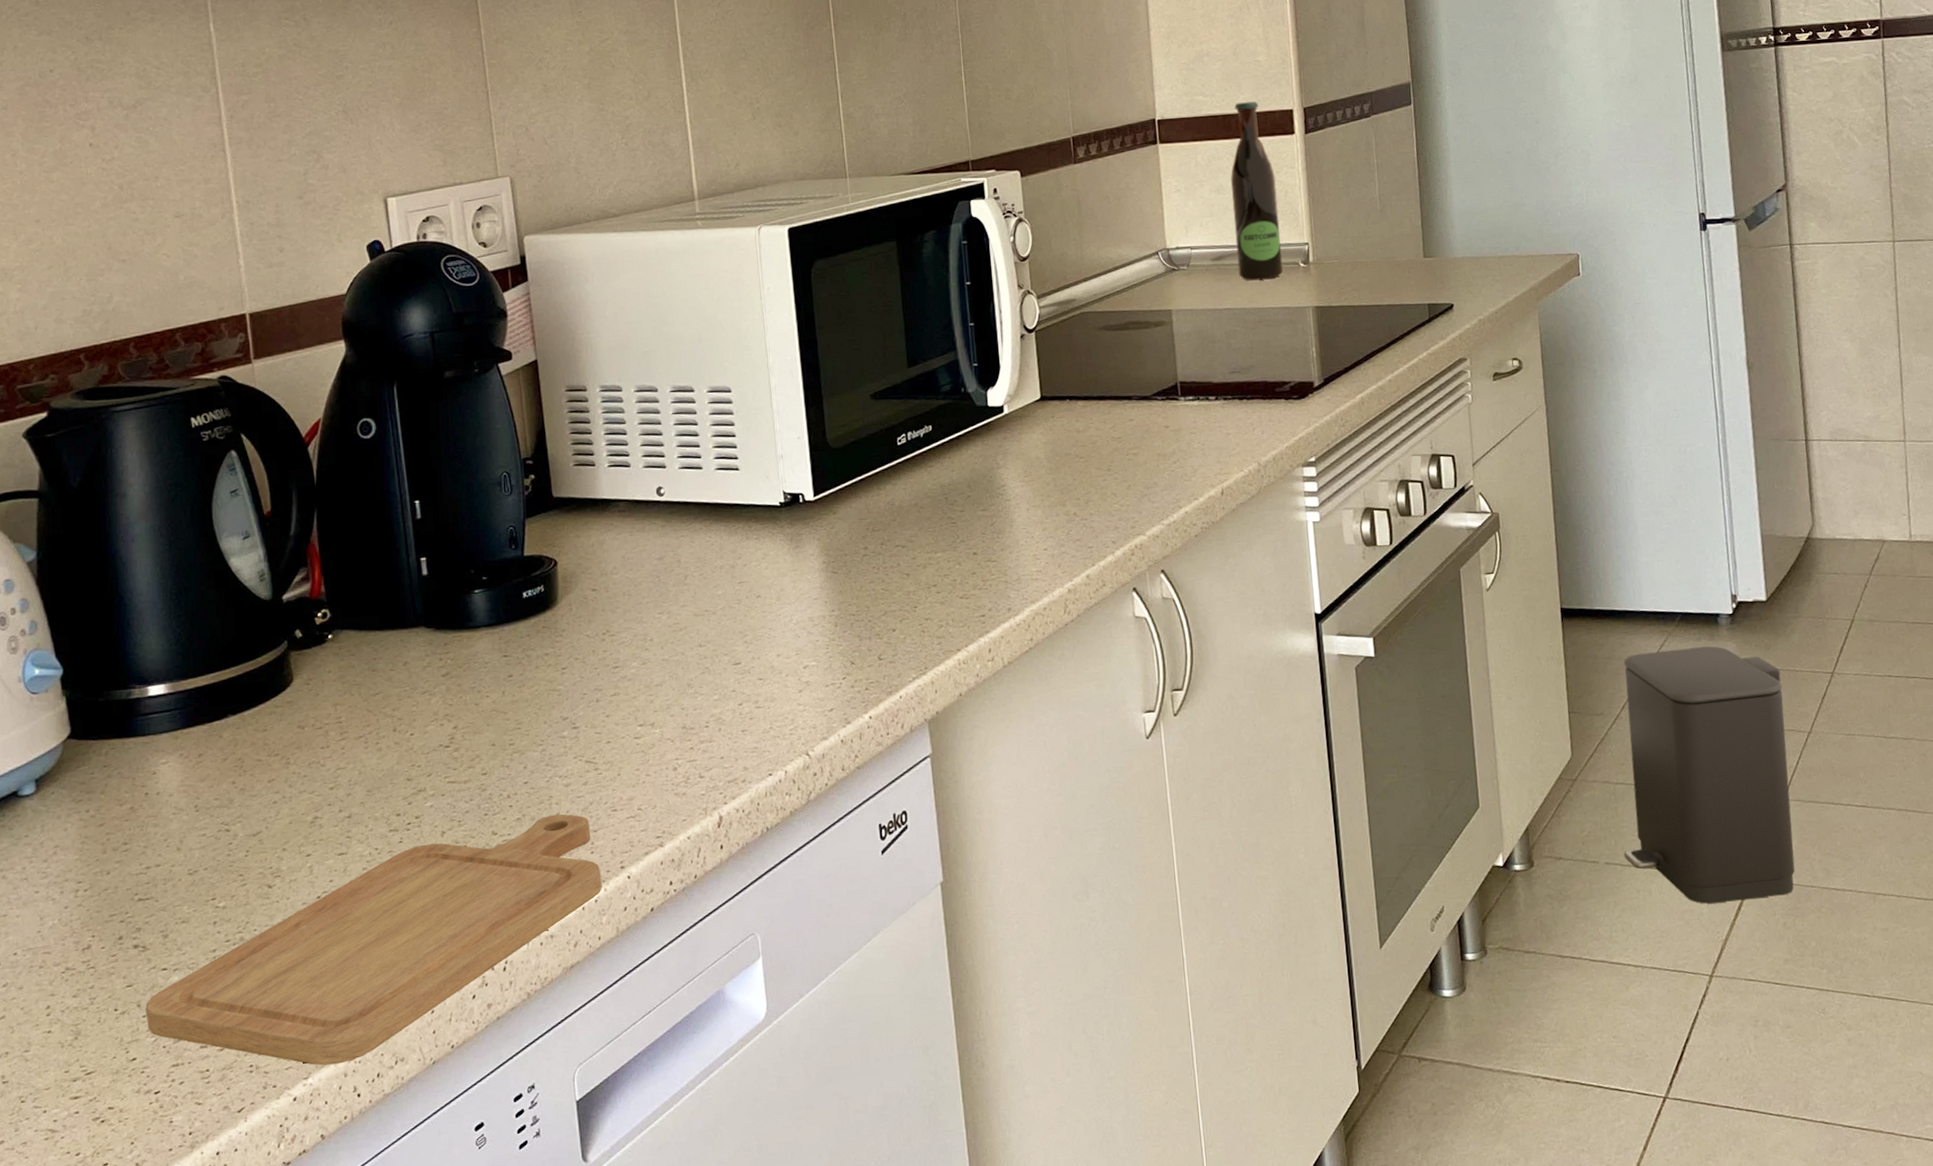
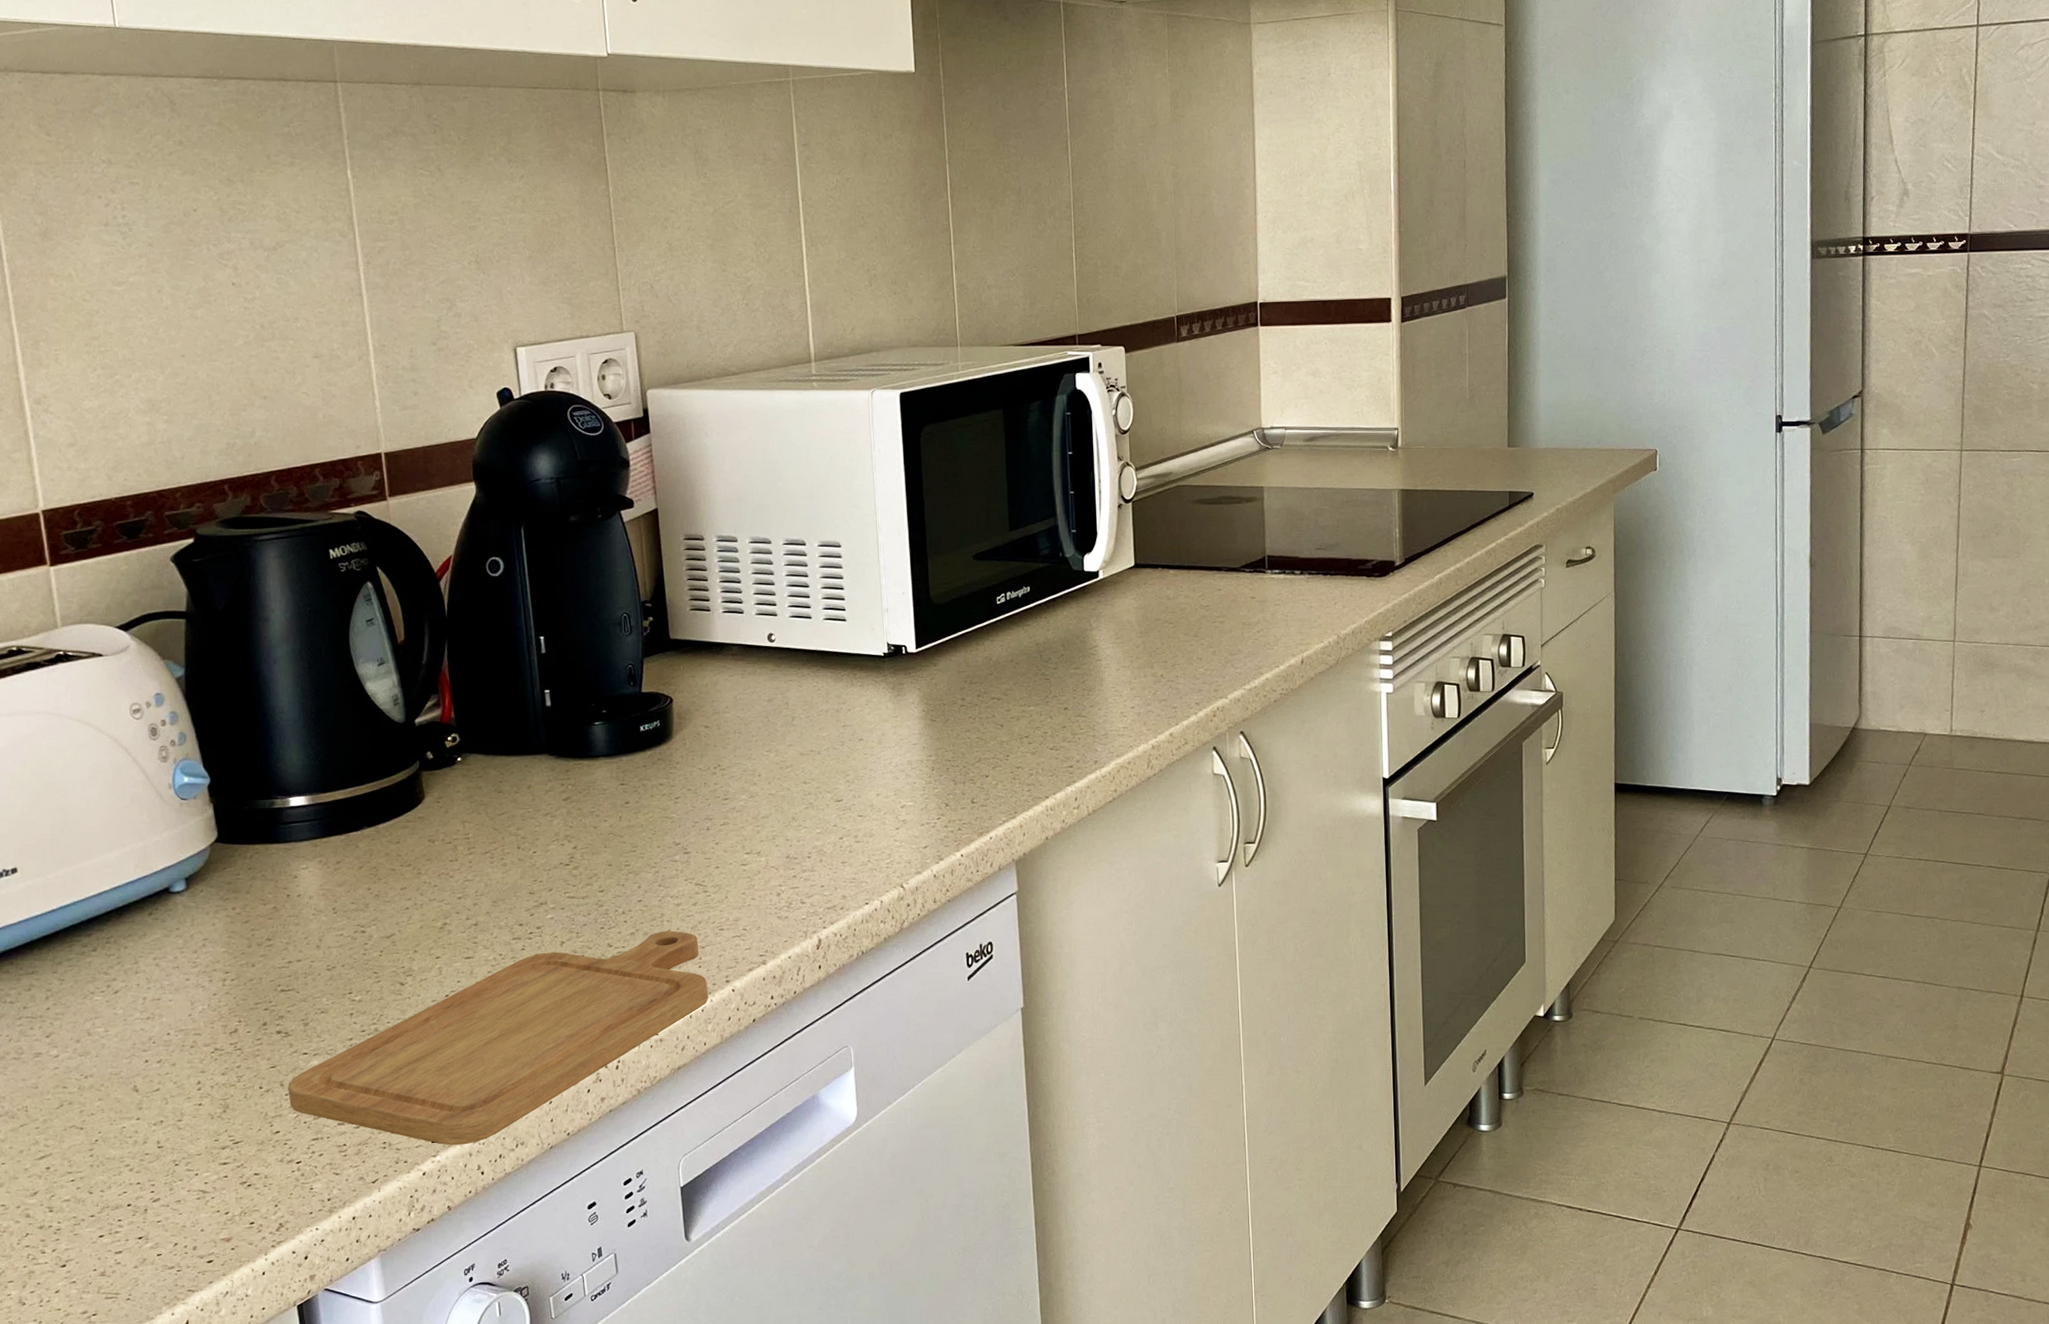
bottle: present [1230,101,1284,280] -> none [1326,289,1373,461]
pedal bin: present [1623,646,1795,904] -> none [1657,824,1818,1059]

